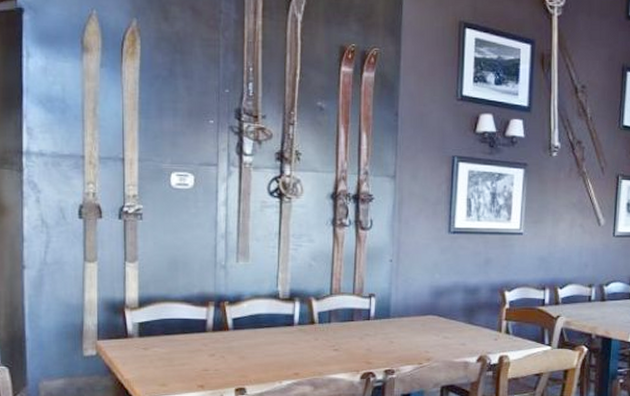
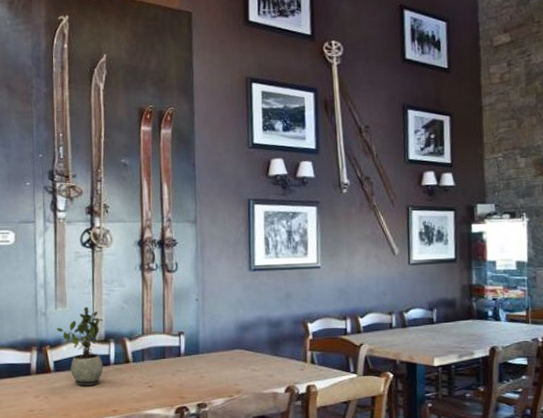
potted plant: none [237,261,289,347] -> present [56,306,104,387]

